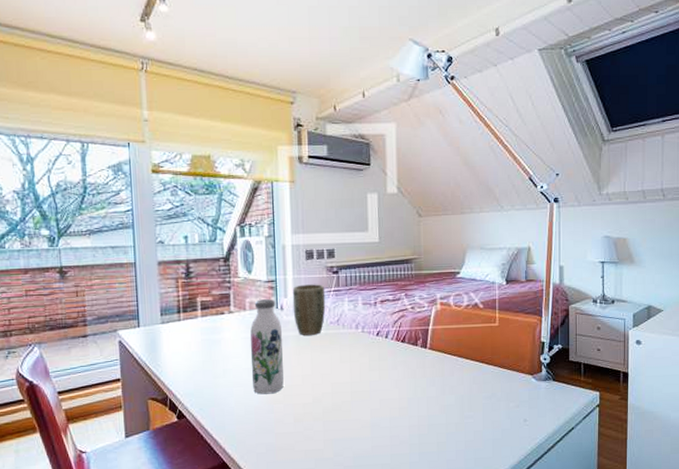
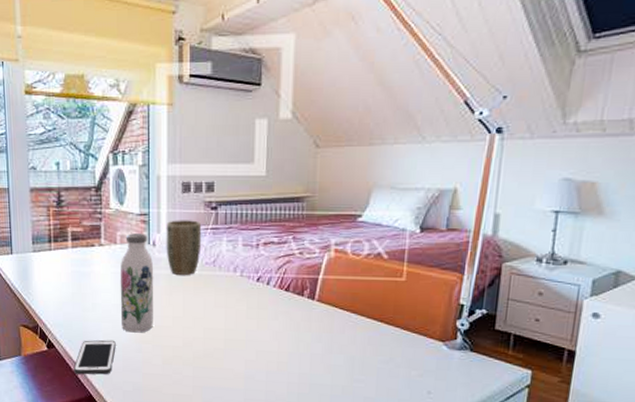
cell phone: none [205,404,248,443] -> present [73,340,116,375]

